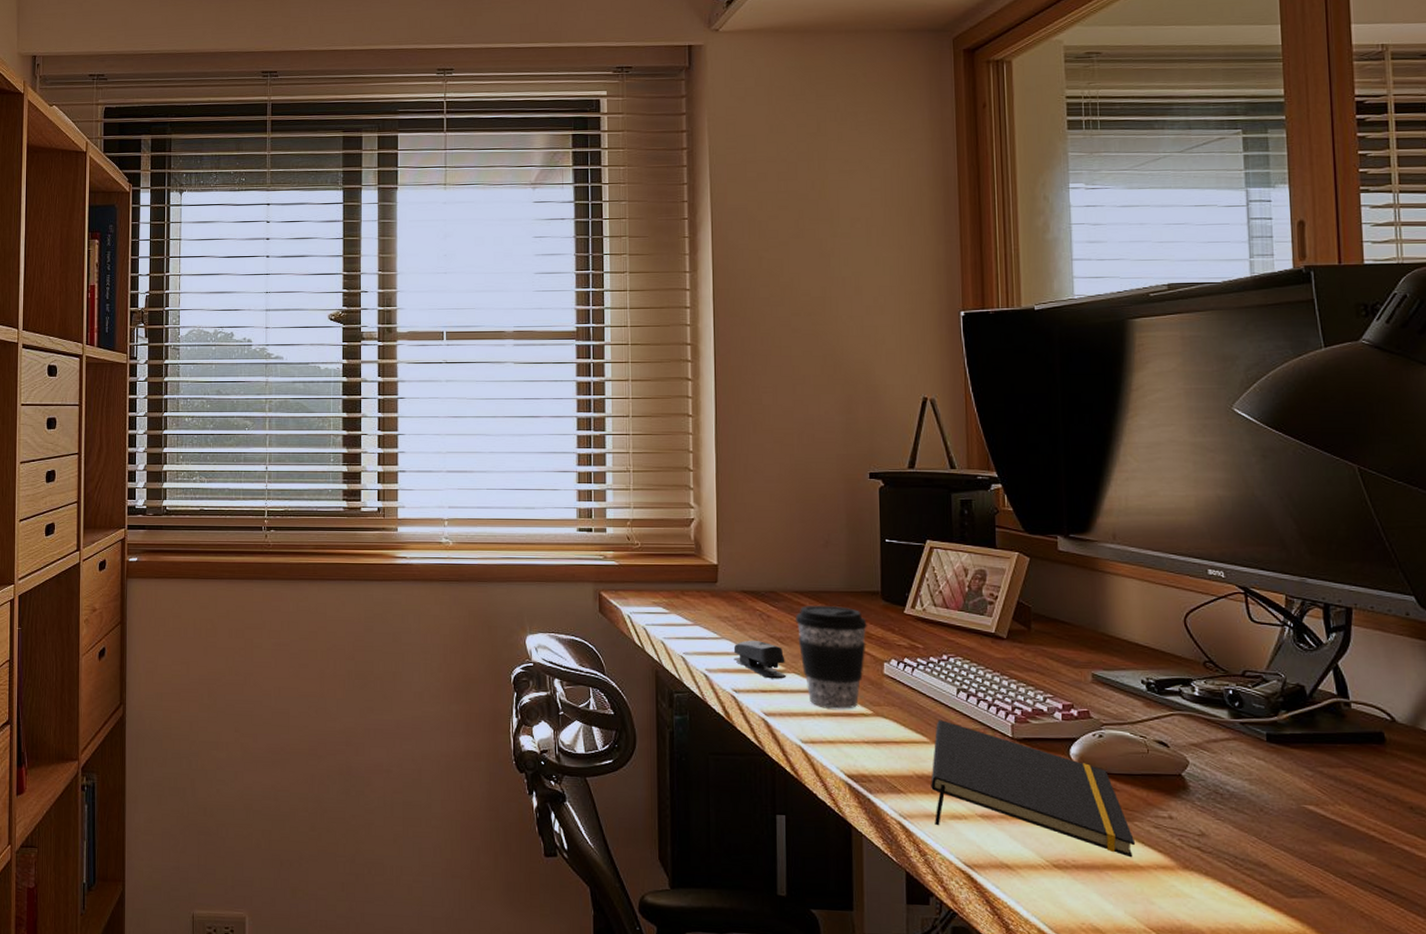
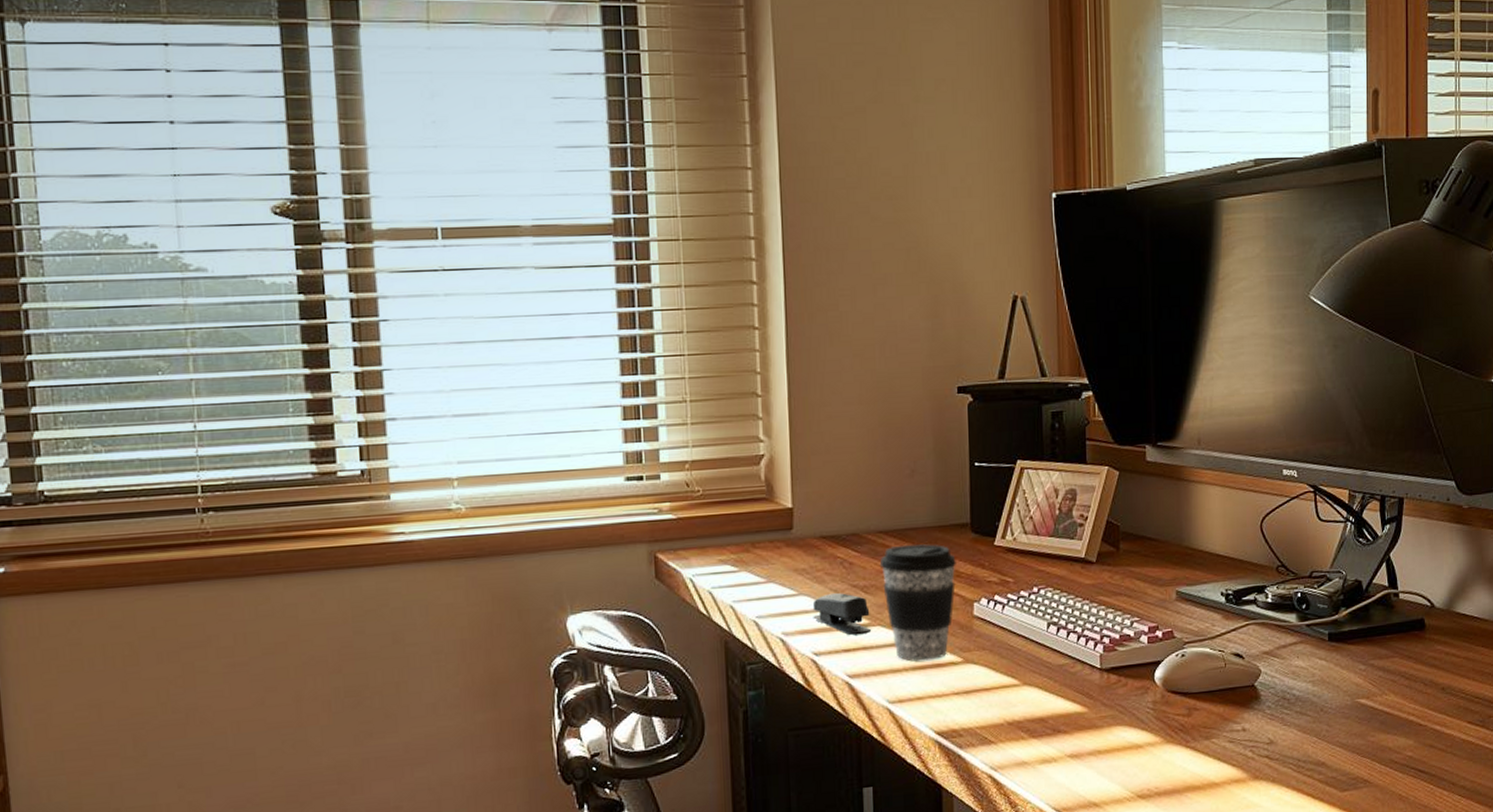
notepad: present [931,720,1136,858] -> none [1021,659,1213,776]

